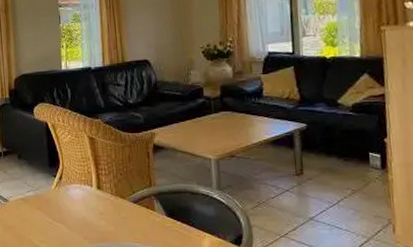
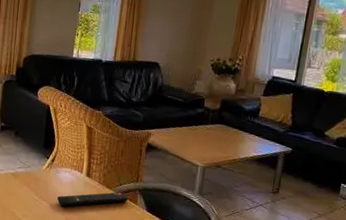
remote control: none [72,200,144,226] -> present [57,191,128,207]

